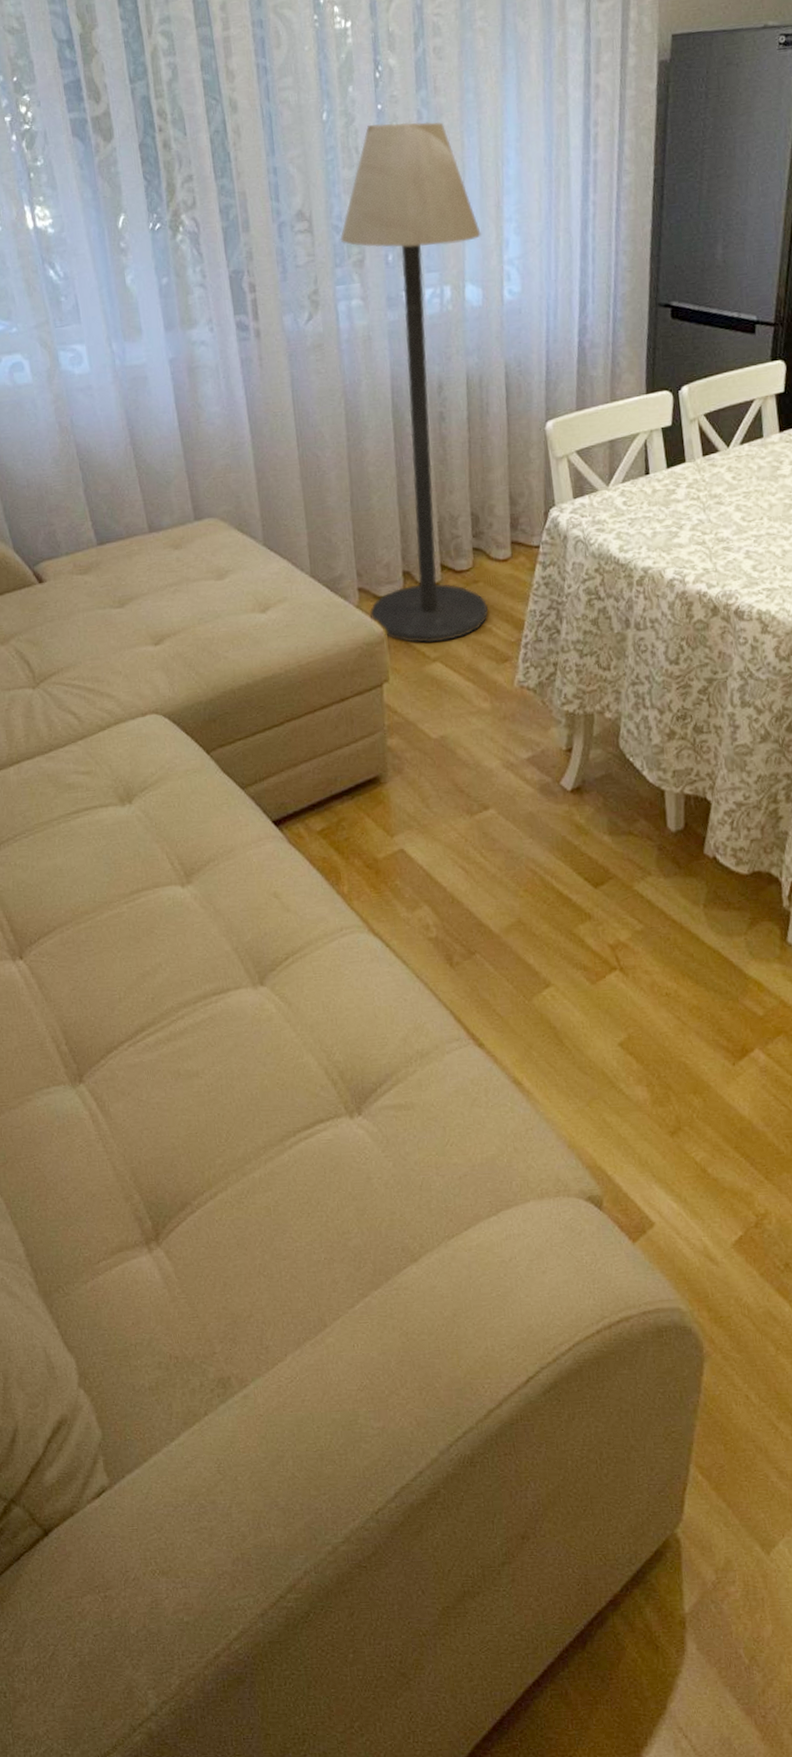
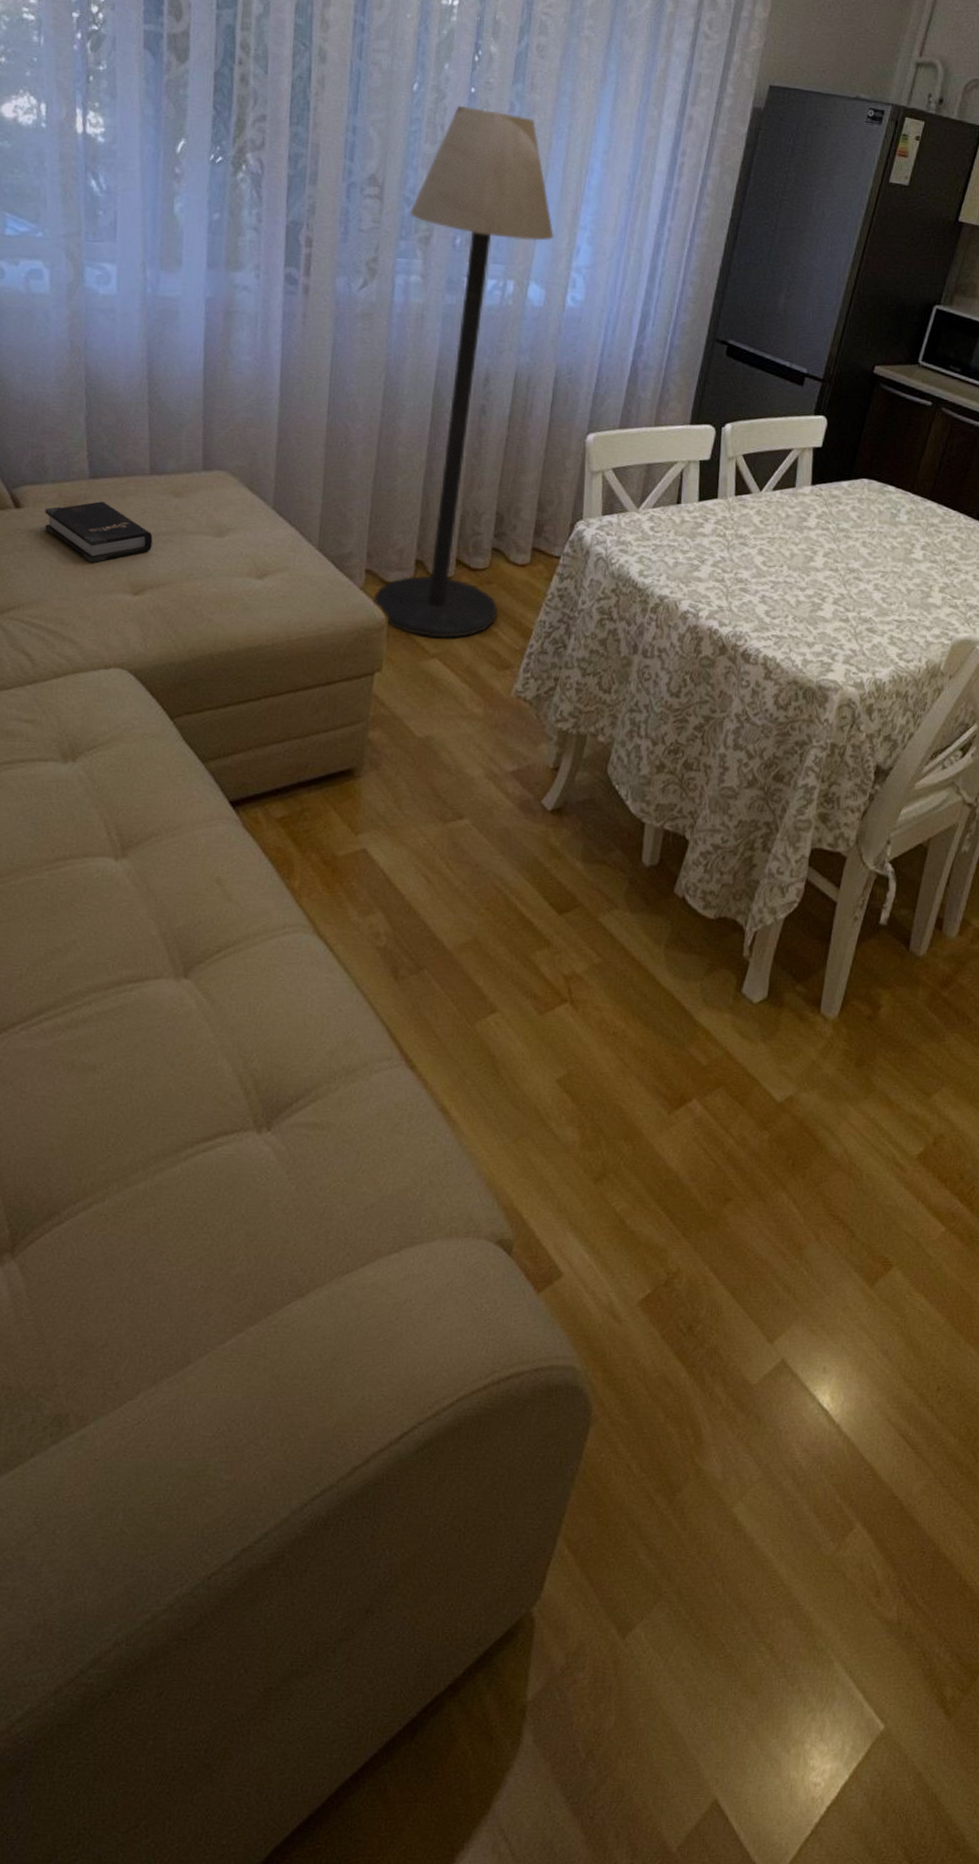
hardback book: none [65,564,163,623] -> present [45,501,153,563]

